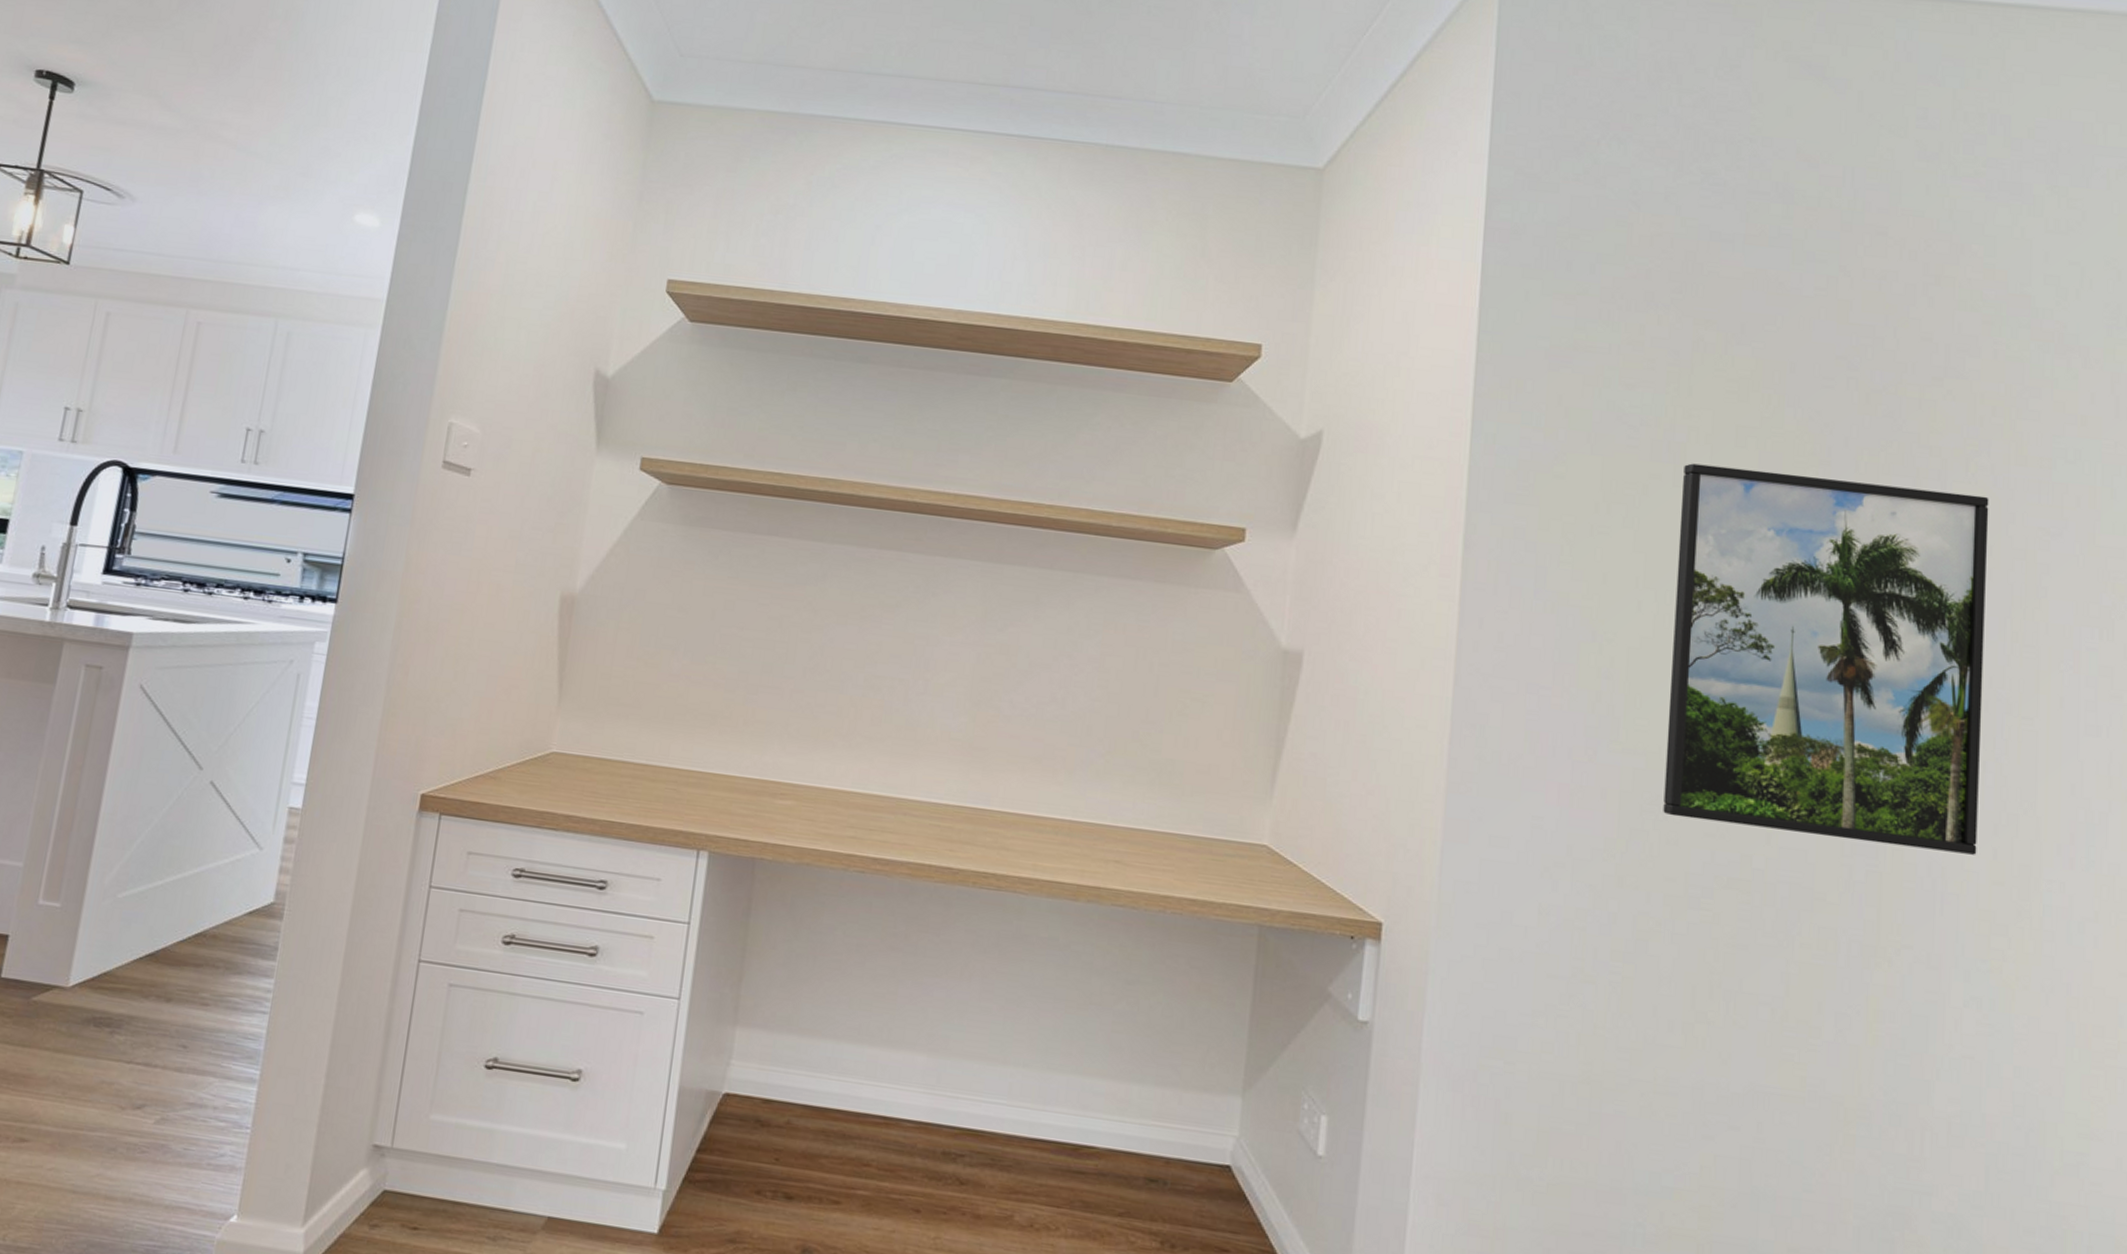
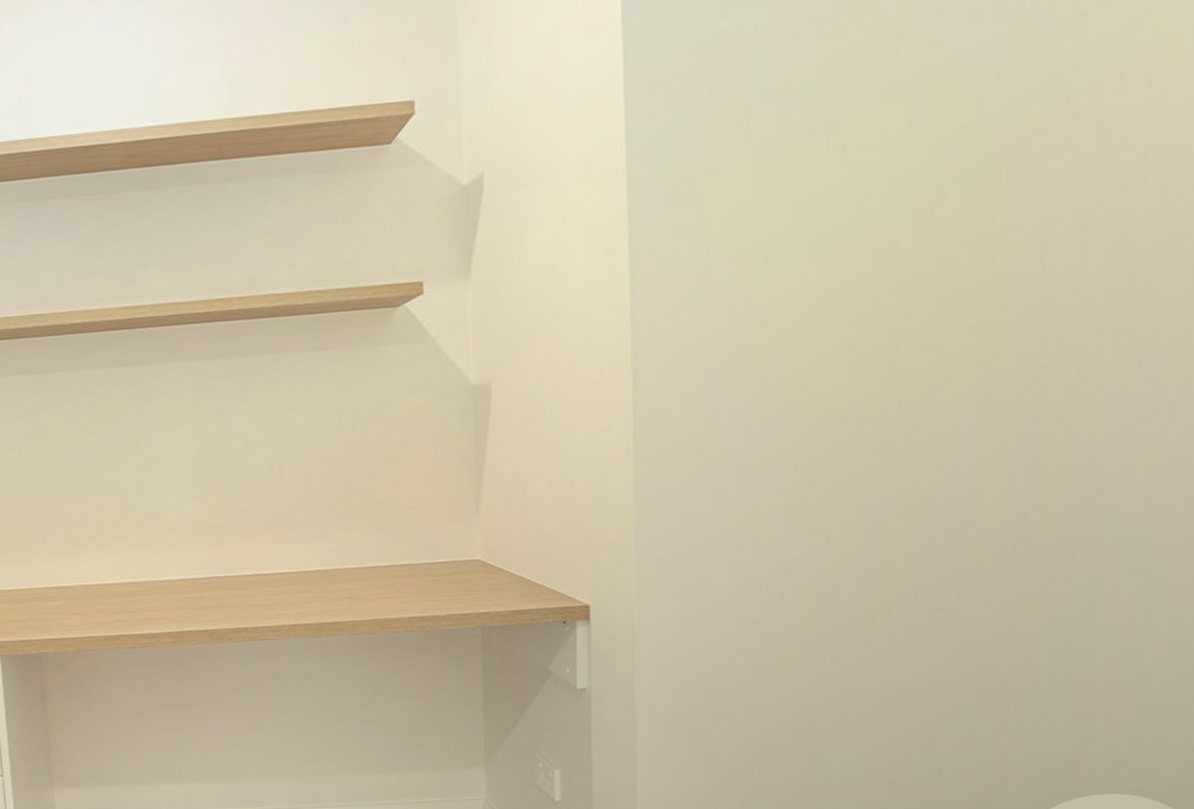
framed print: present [1663,463,1989,855] -> none [836,100,1144,464]

